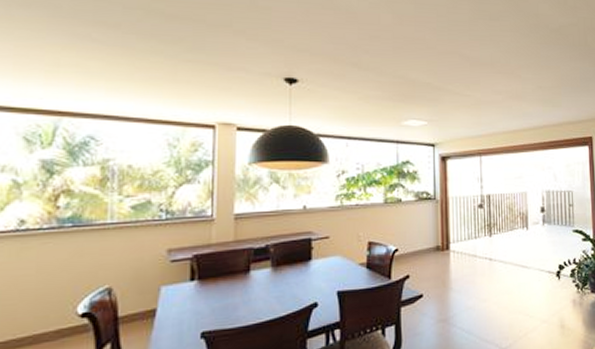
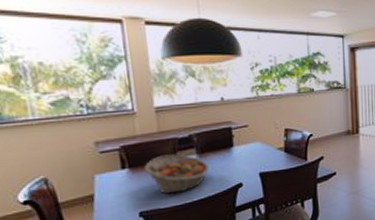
fruit basket: none [214,266,283,312] -> present [144,154,209,194]

